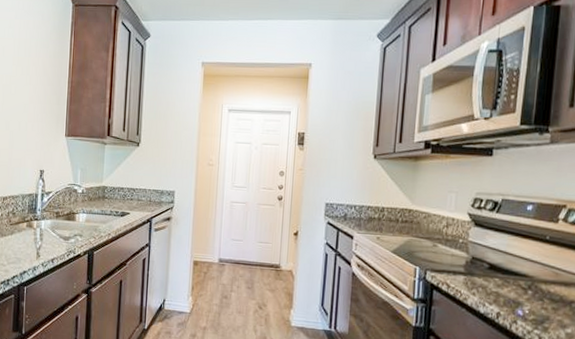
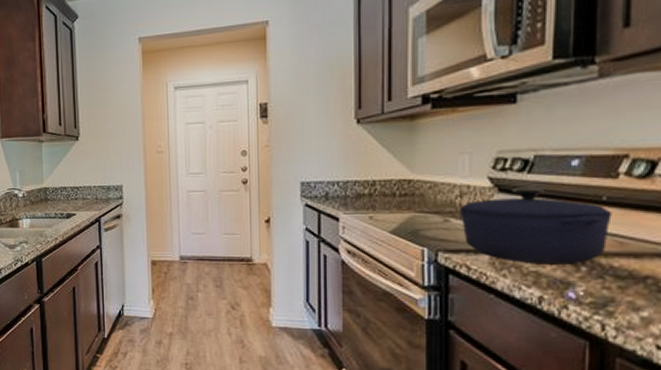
cooking pot: none [445,223,552,288] -> present [459,187,612,265]

